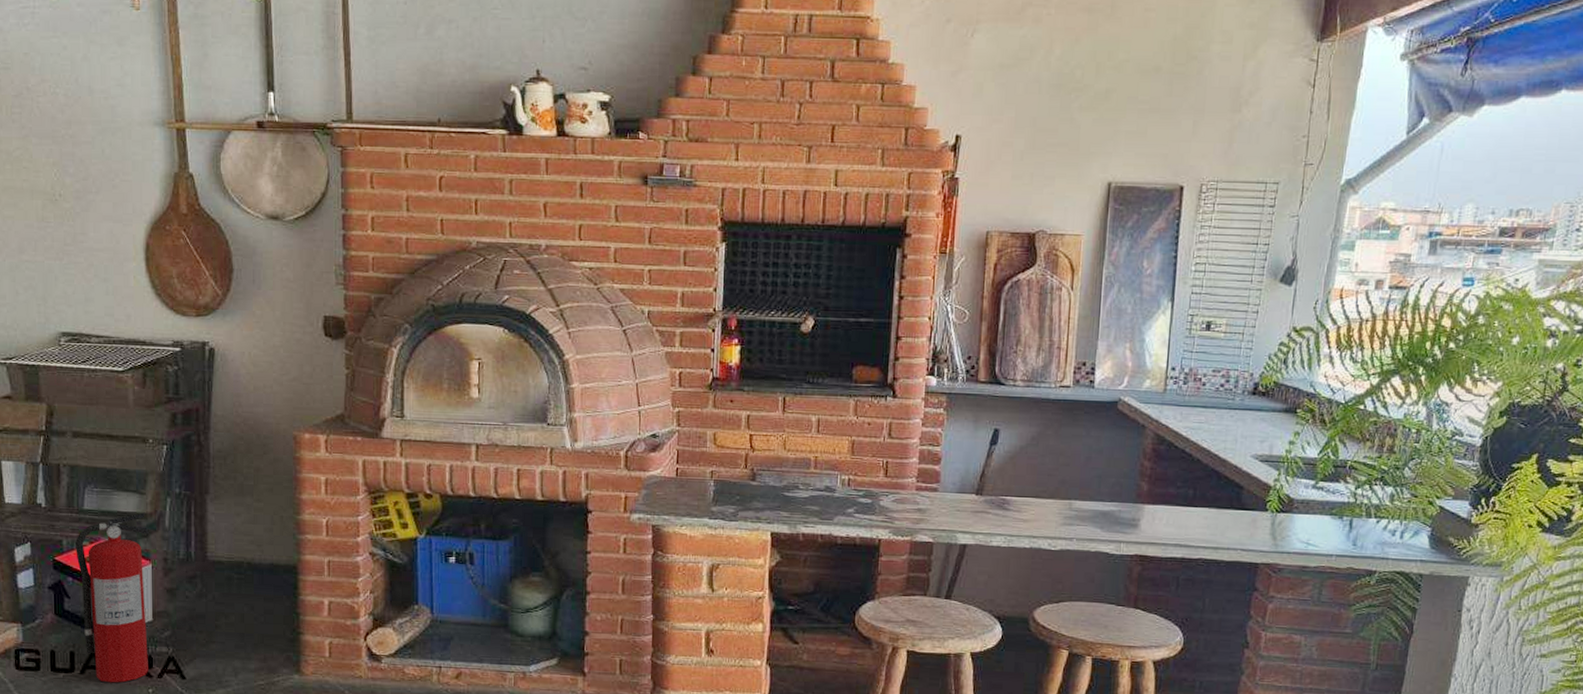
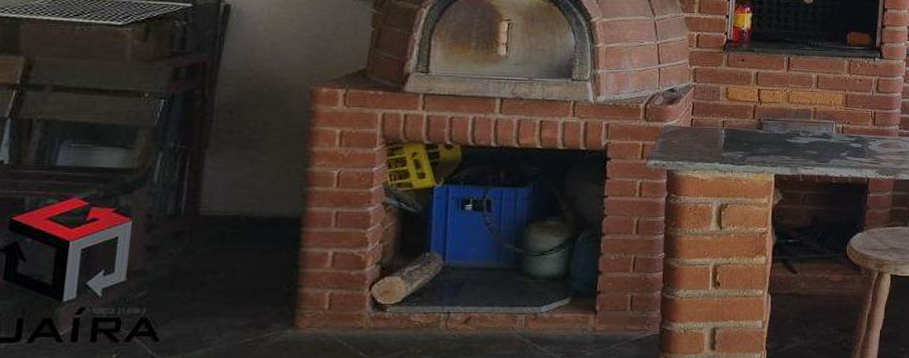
fire extinguisher: present [74,512,149,683] -> none [38,167,133,351]

